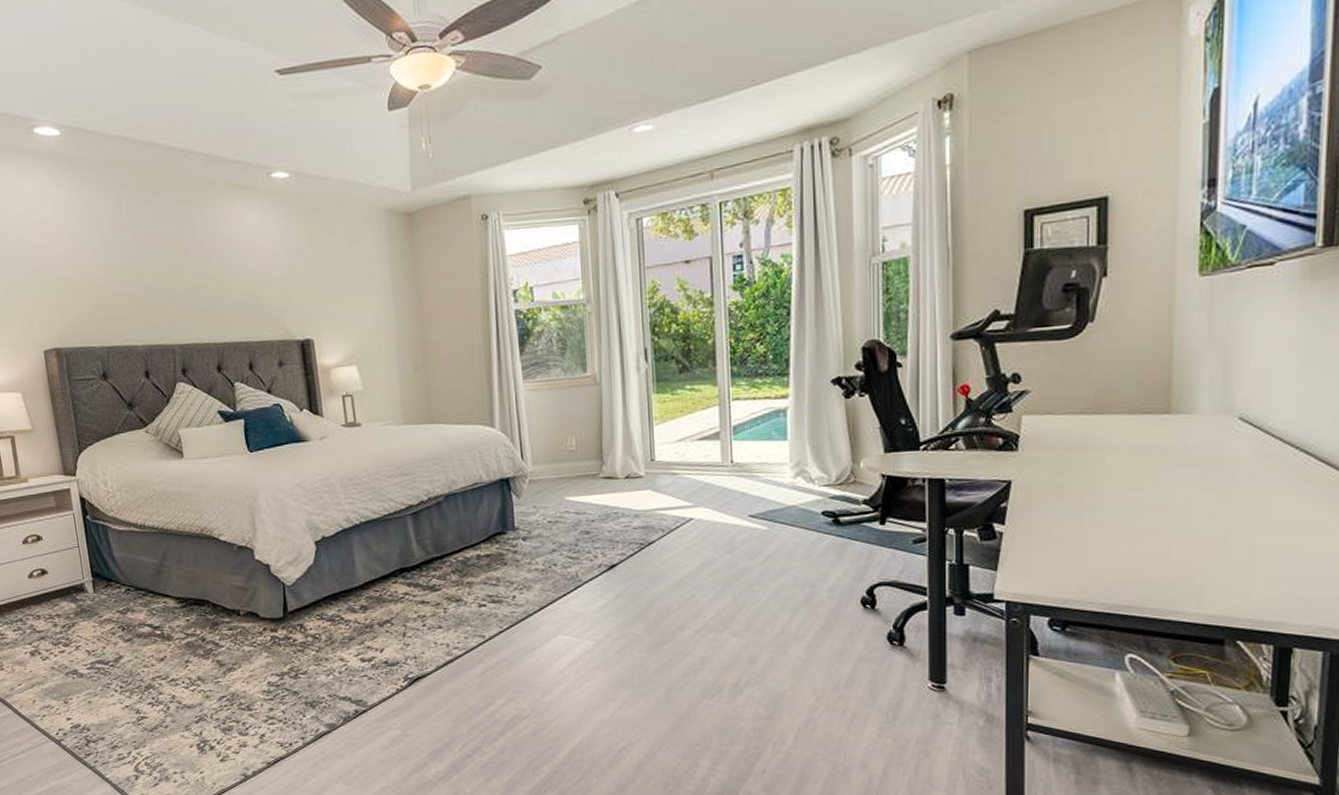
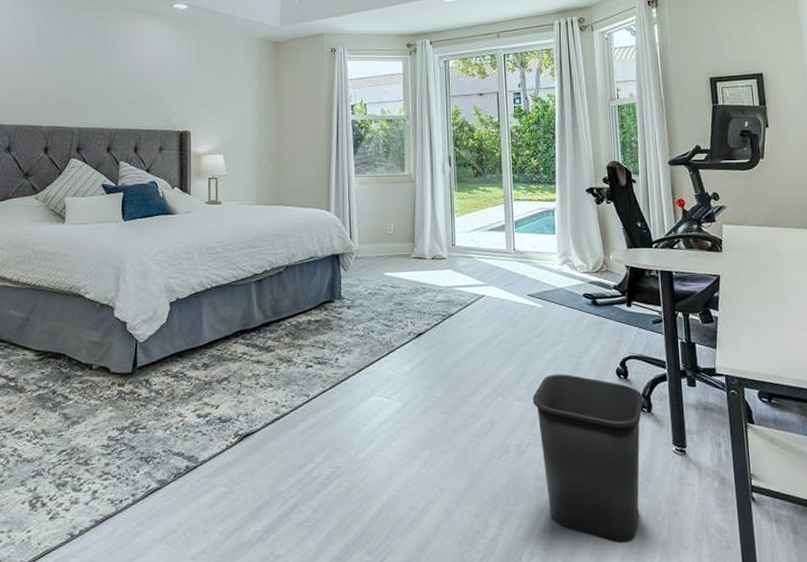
waste bin: none [752,605,894,784] -> present [532,374,644,544]

